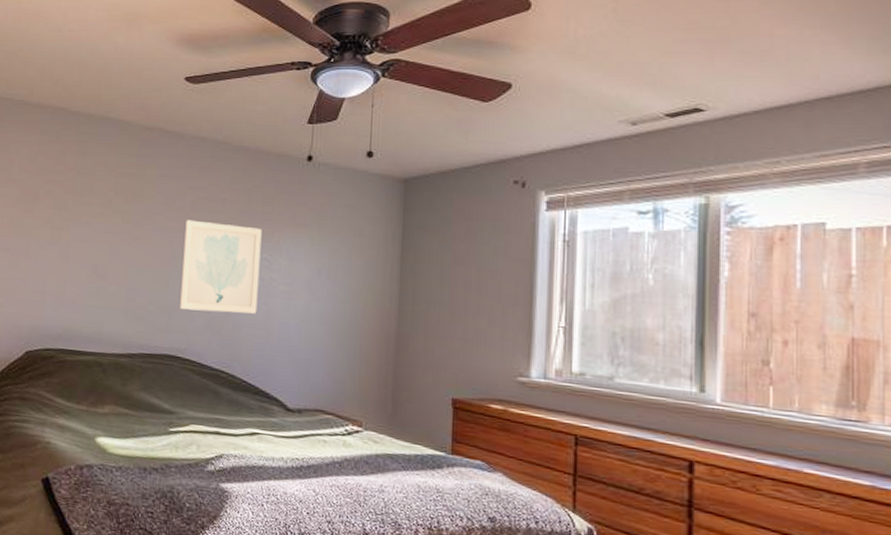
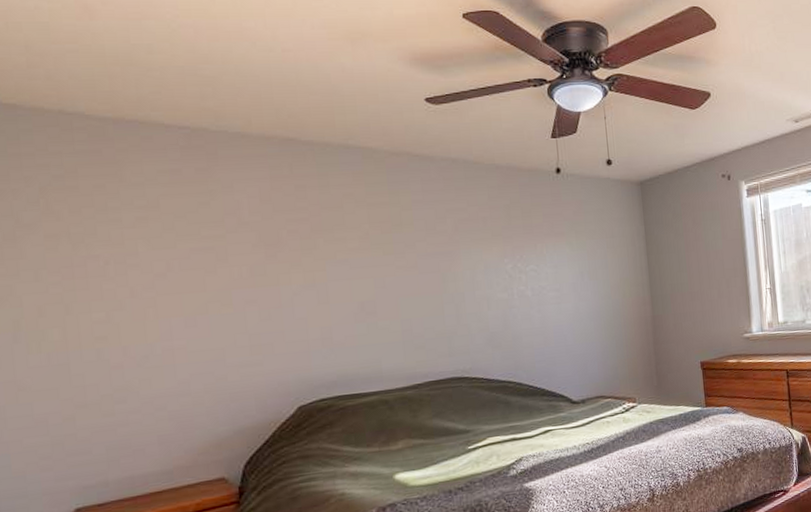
wall art: present [180,220,262,314] -> none [450,241,533,331]

